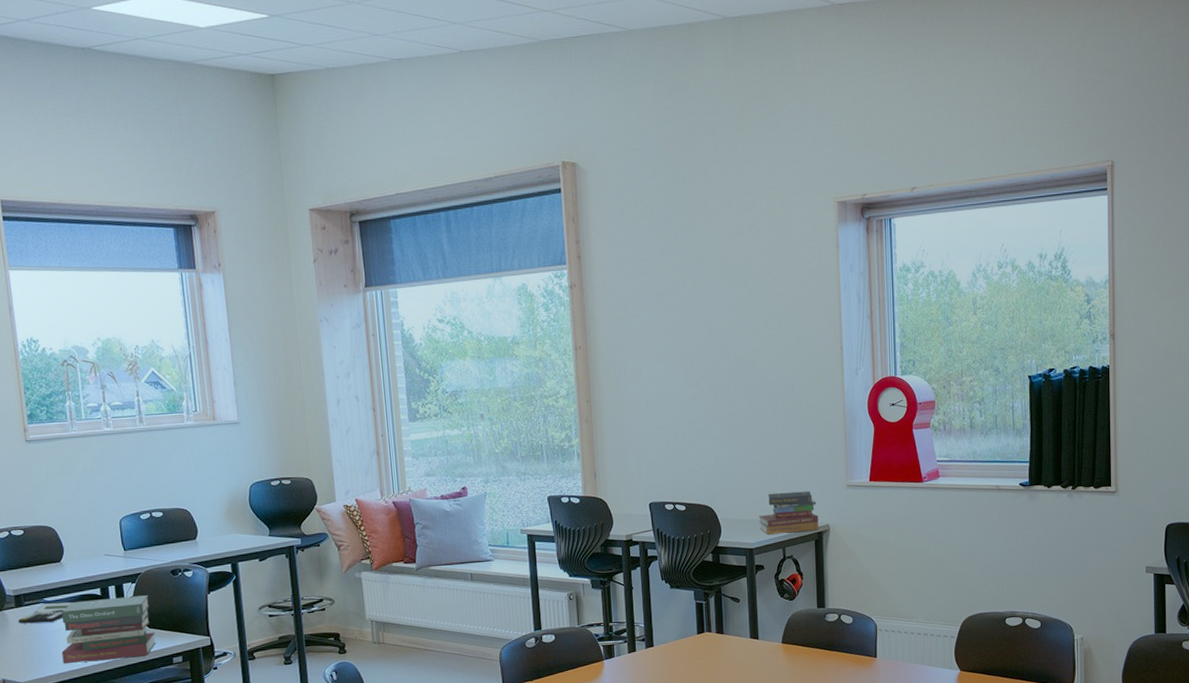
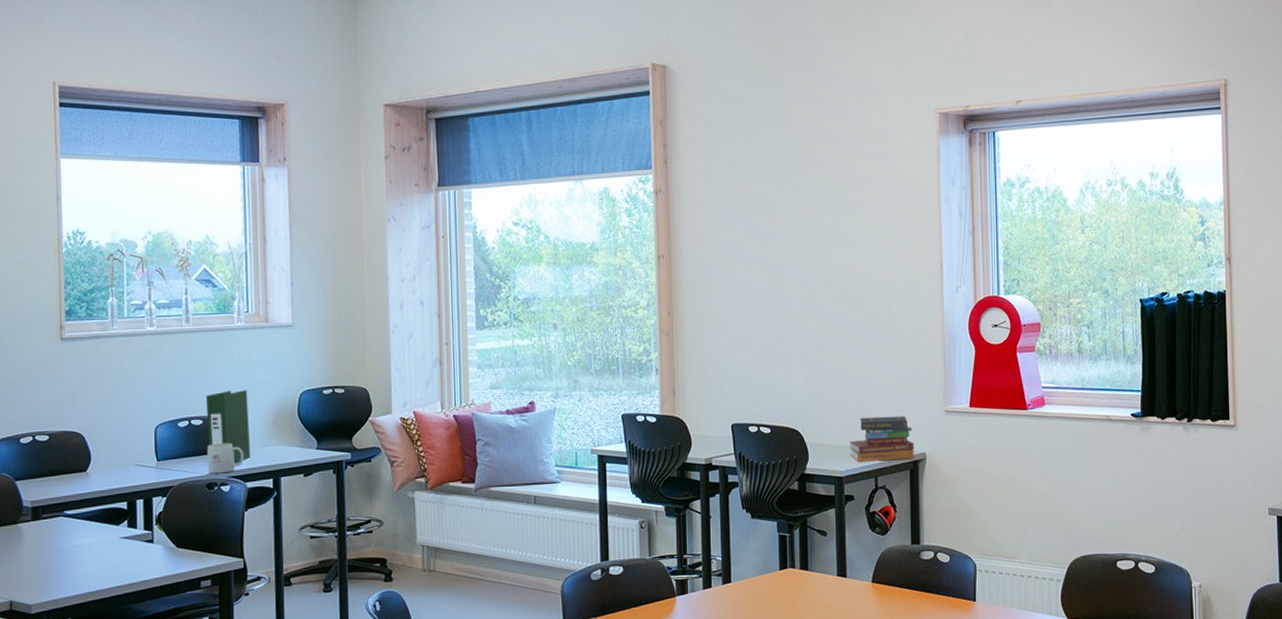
calculator: present [18,601,72,624] -> none [33,515,95,539]
books: present [61,595,157,664] -> none [78,511,184,586]
binder: none [164,484,209,552] -> present [206,390,250,464]
mug: none [168,532,203,561] -> present [206,442,244,474]

